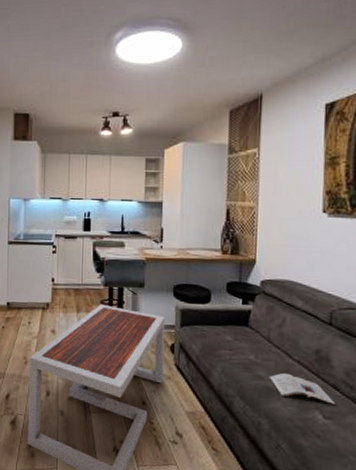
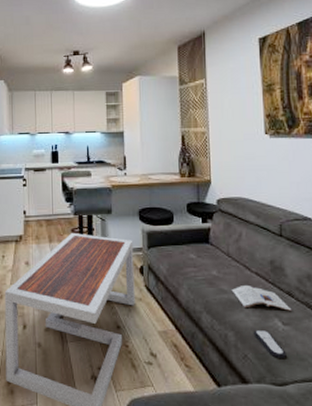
remote control: none [290,421,325,453] -> present [253,330,287,358]

